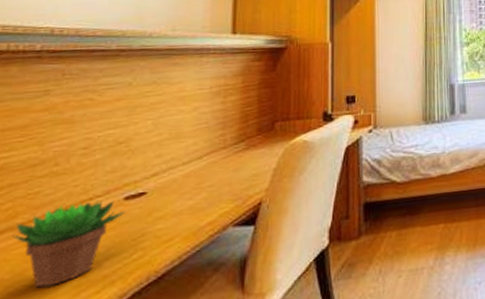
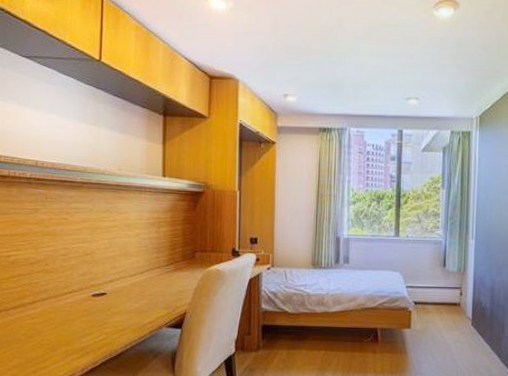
succulent plant: present [13,201,127,288] -> none [24,294,94,349]

